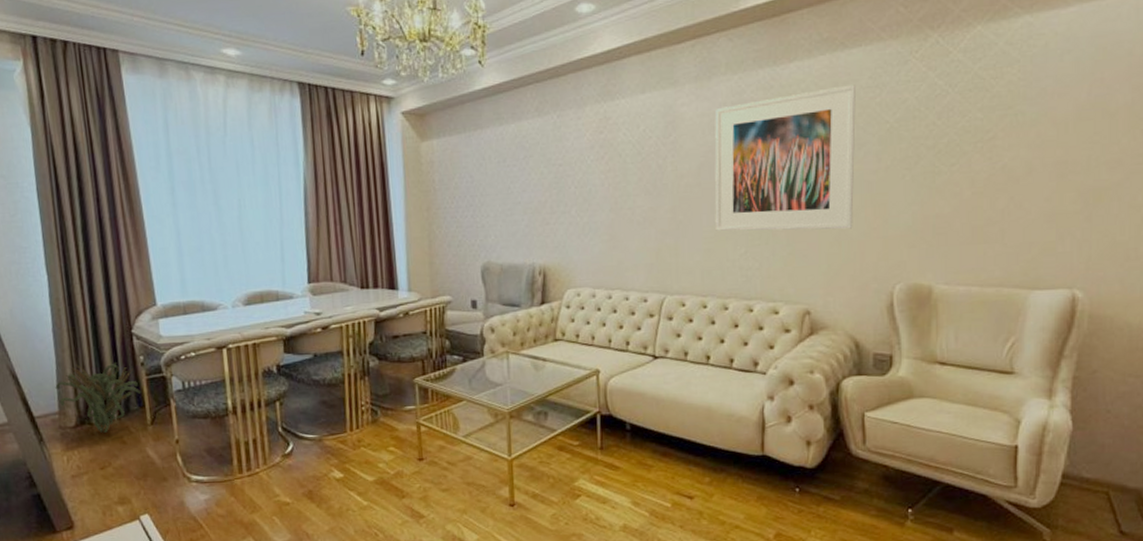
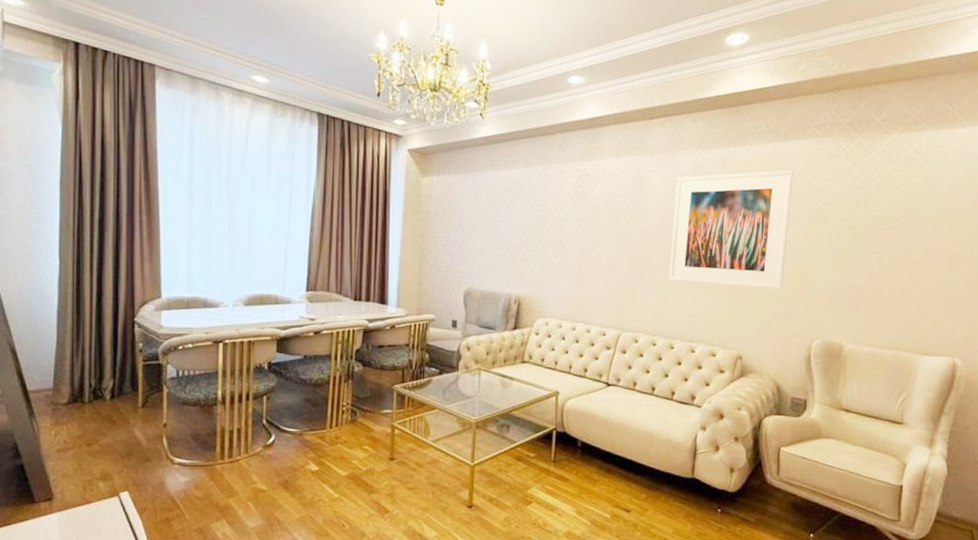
decorative plant: present [55,363,141,433] -> none [52,344,136,412]

